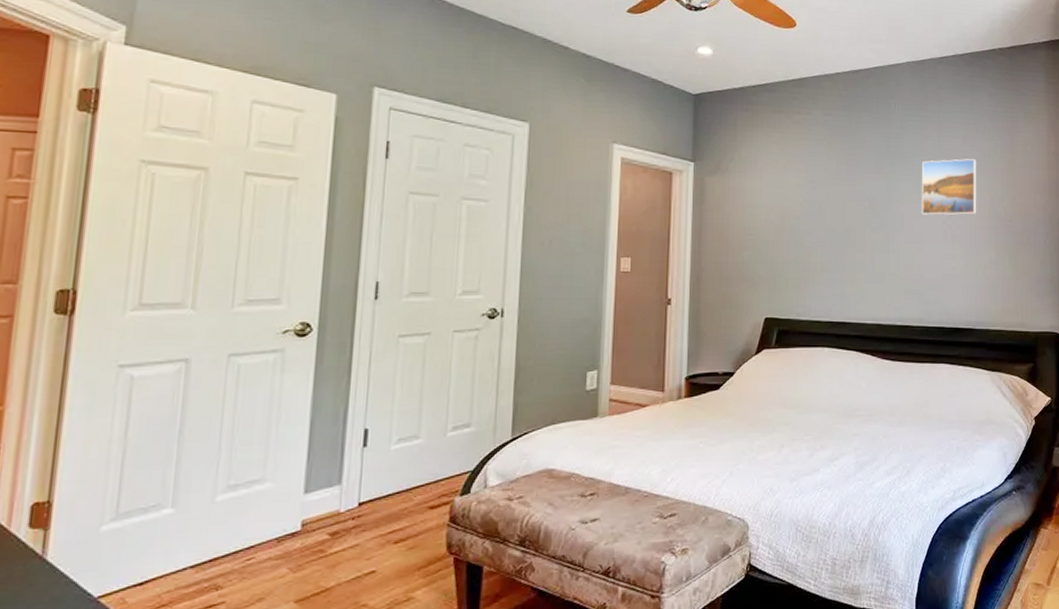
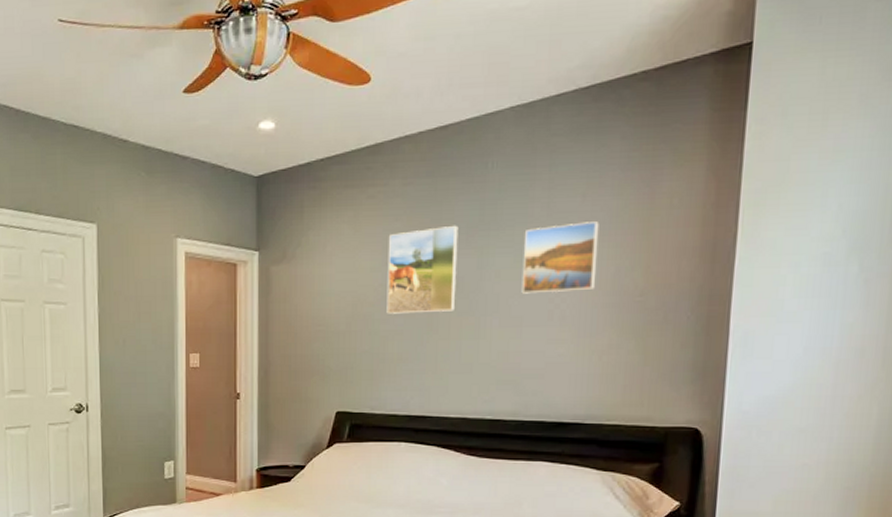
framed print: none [810,152,870,228] -> present [386,225,459,314]

